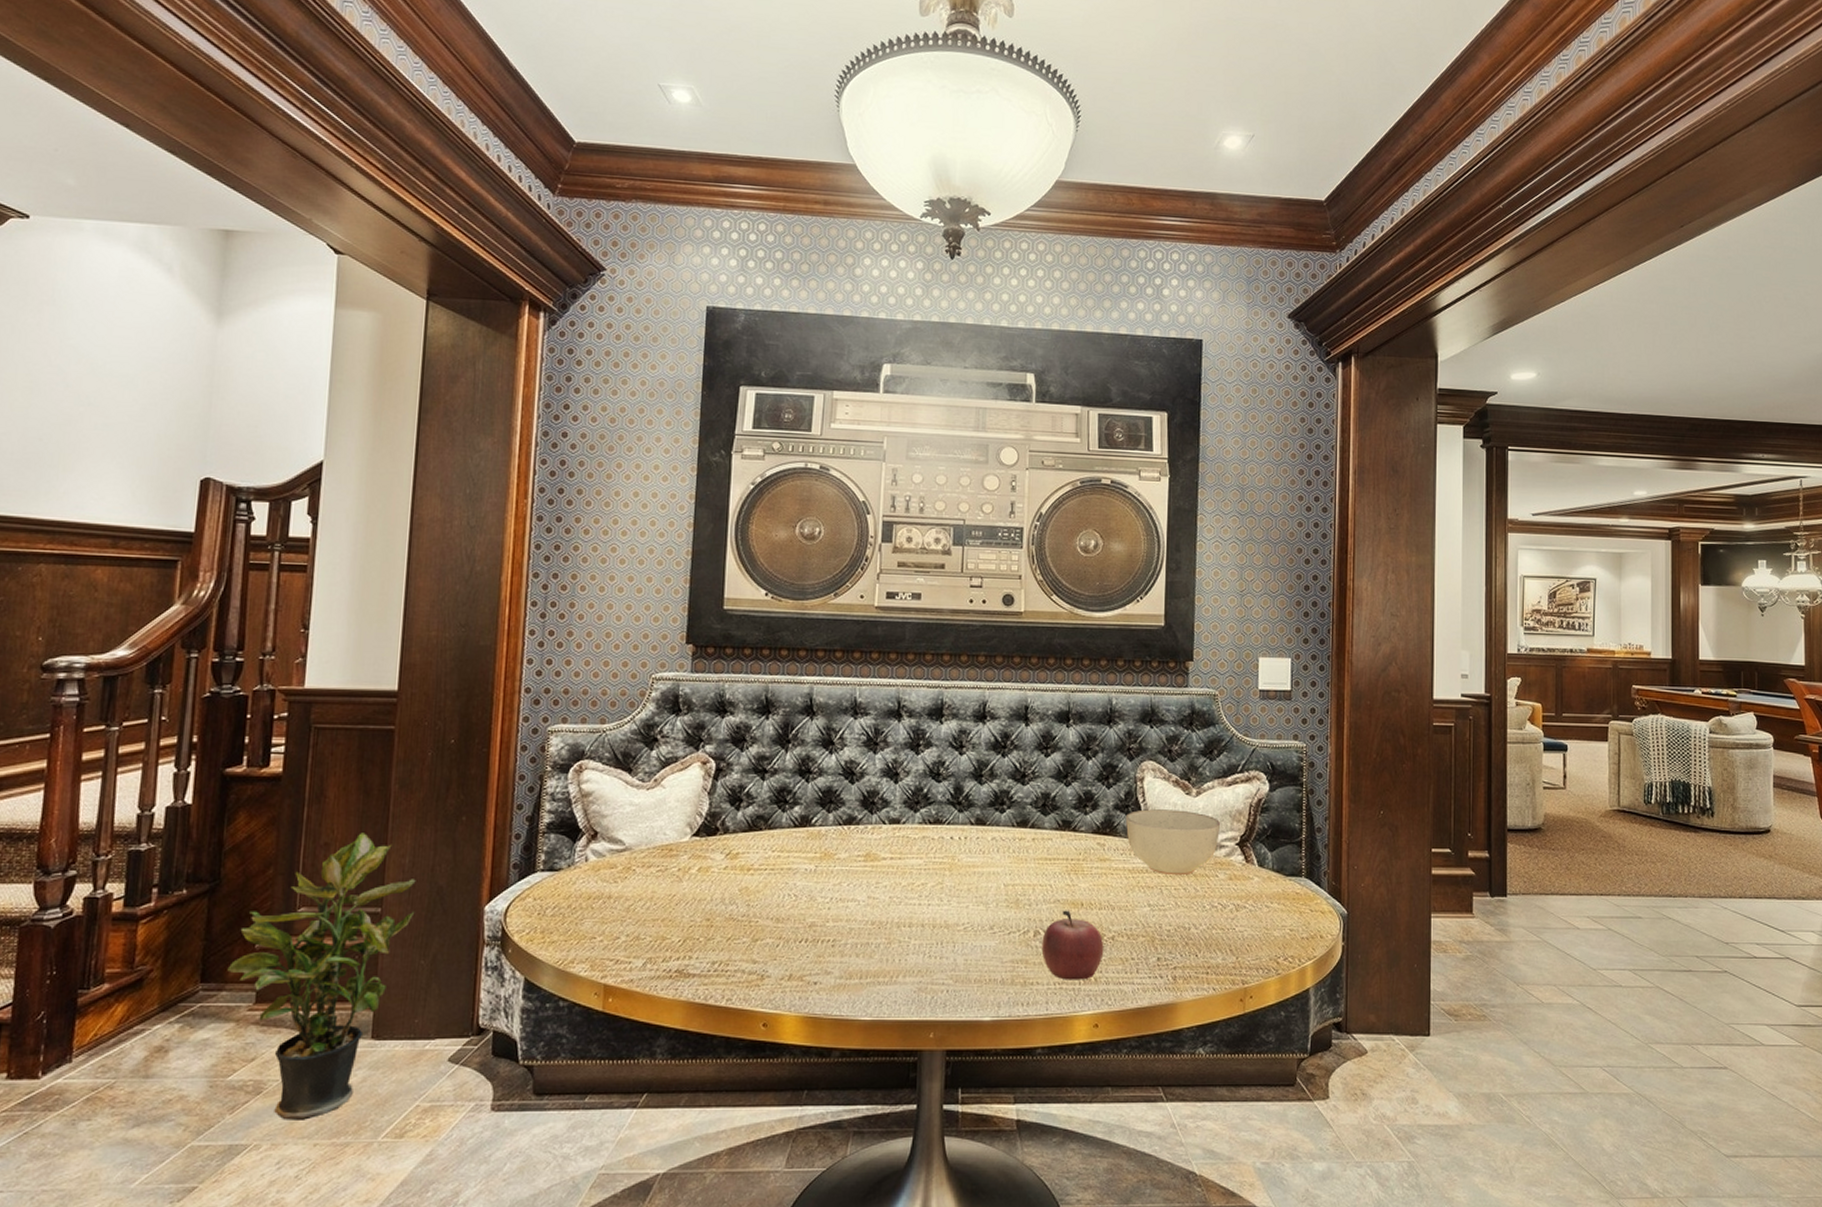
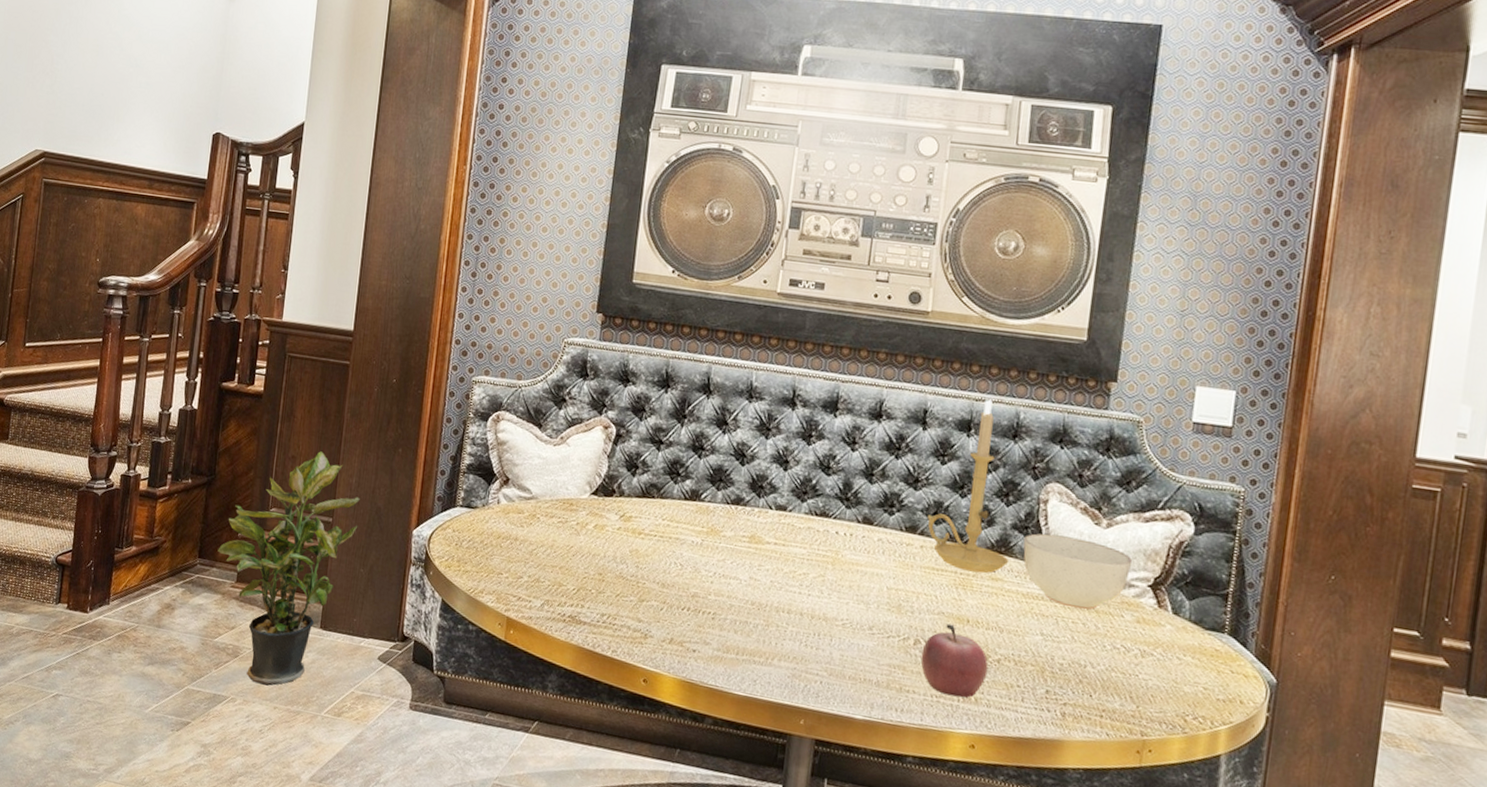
candle holder: none [1037,689,1115,856] -> present [927,399,1009,574]

